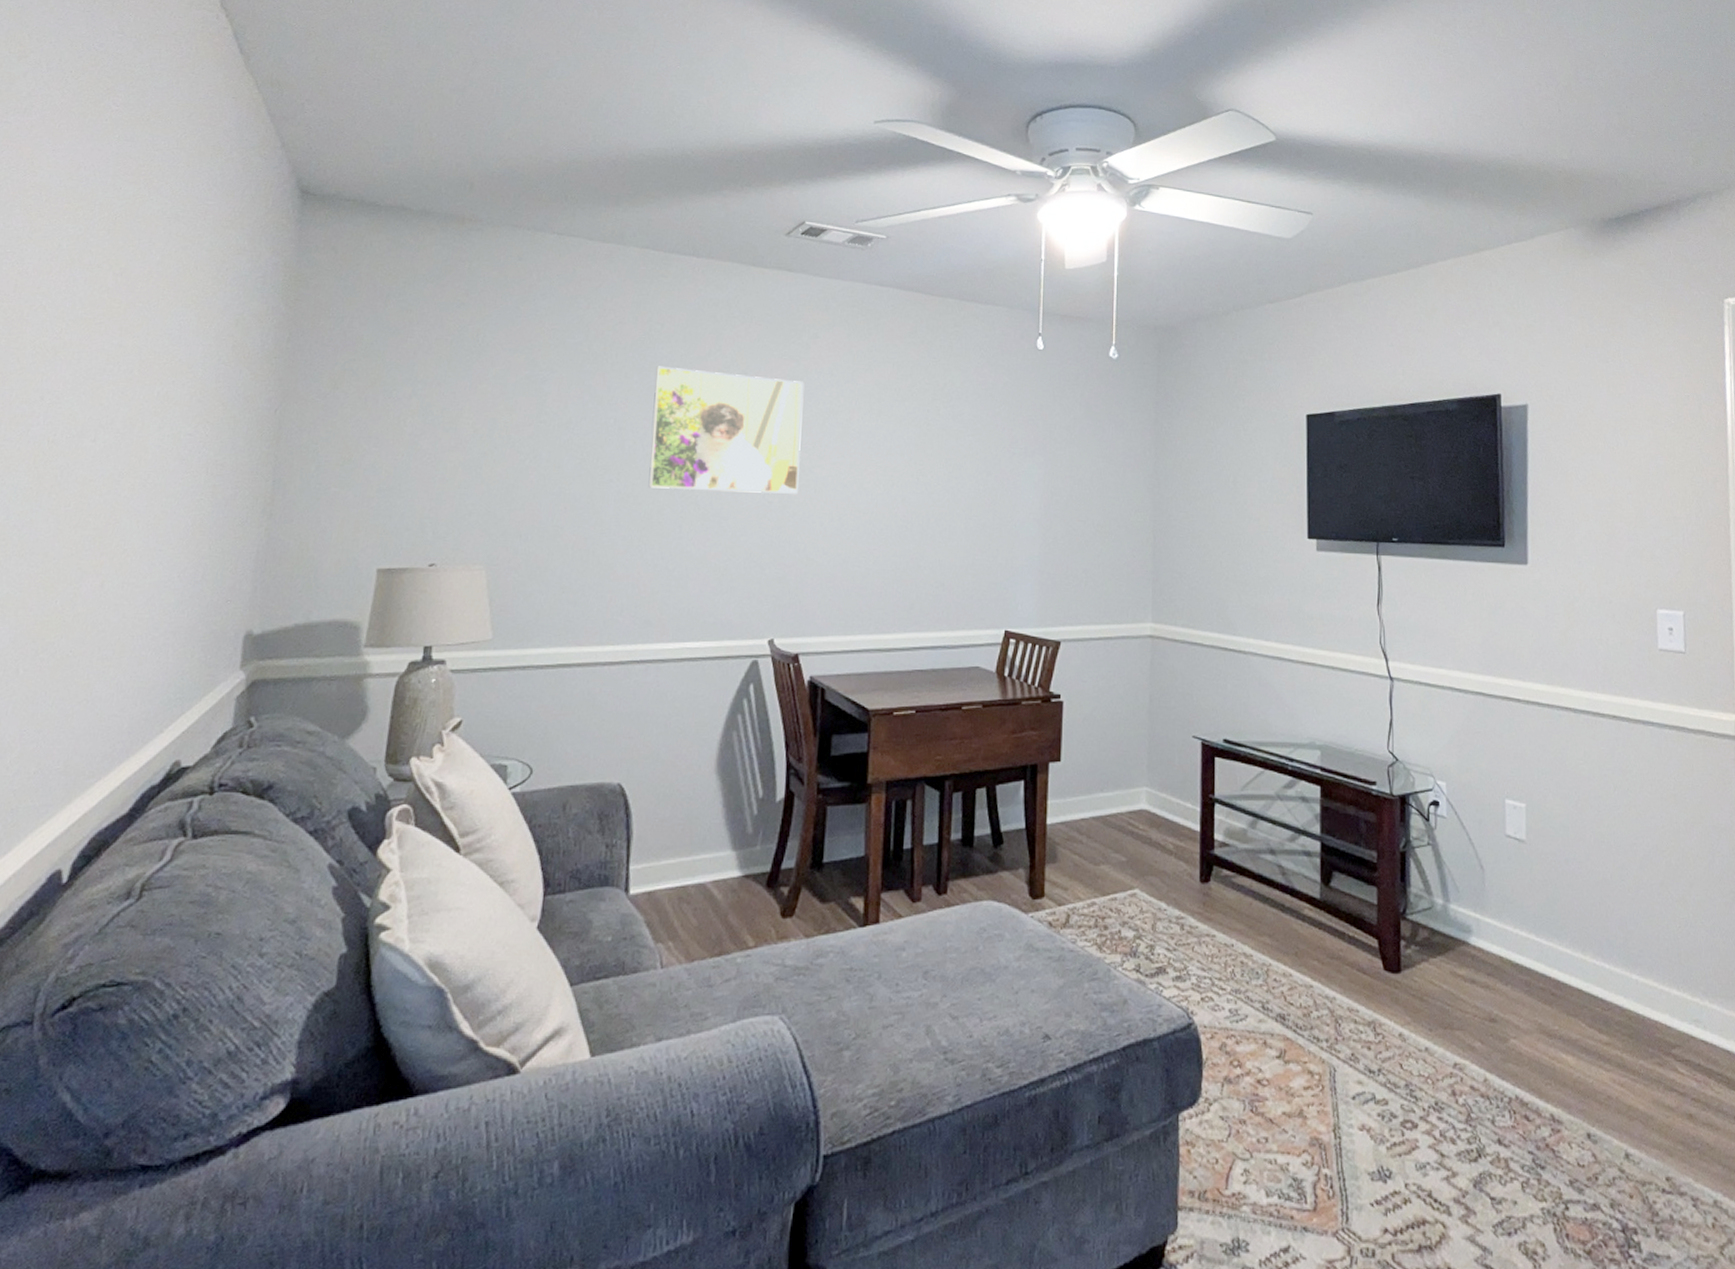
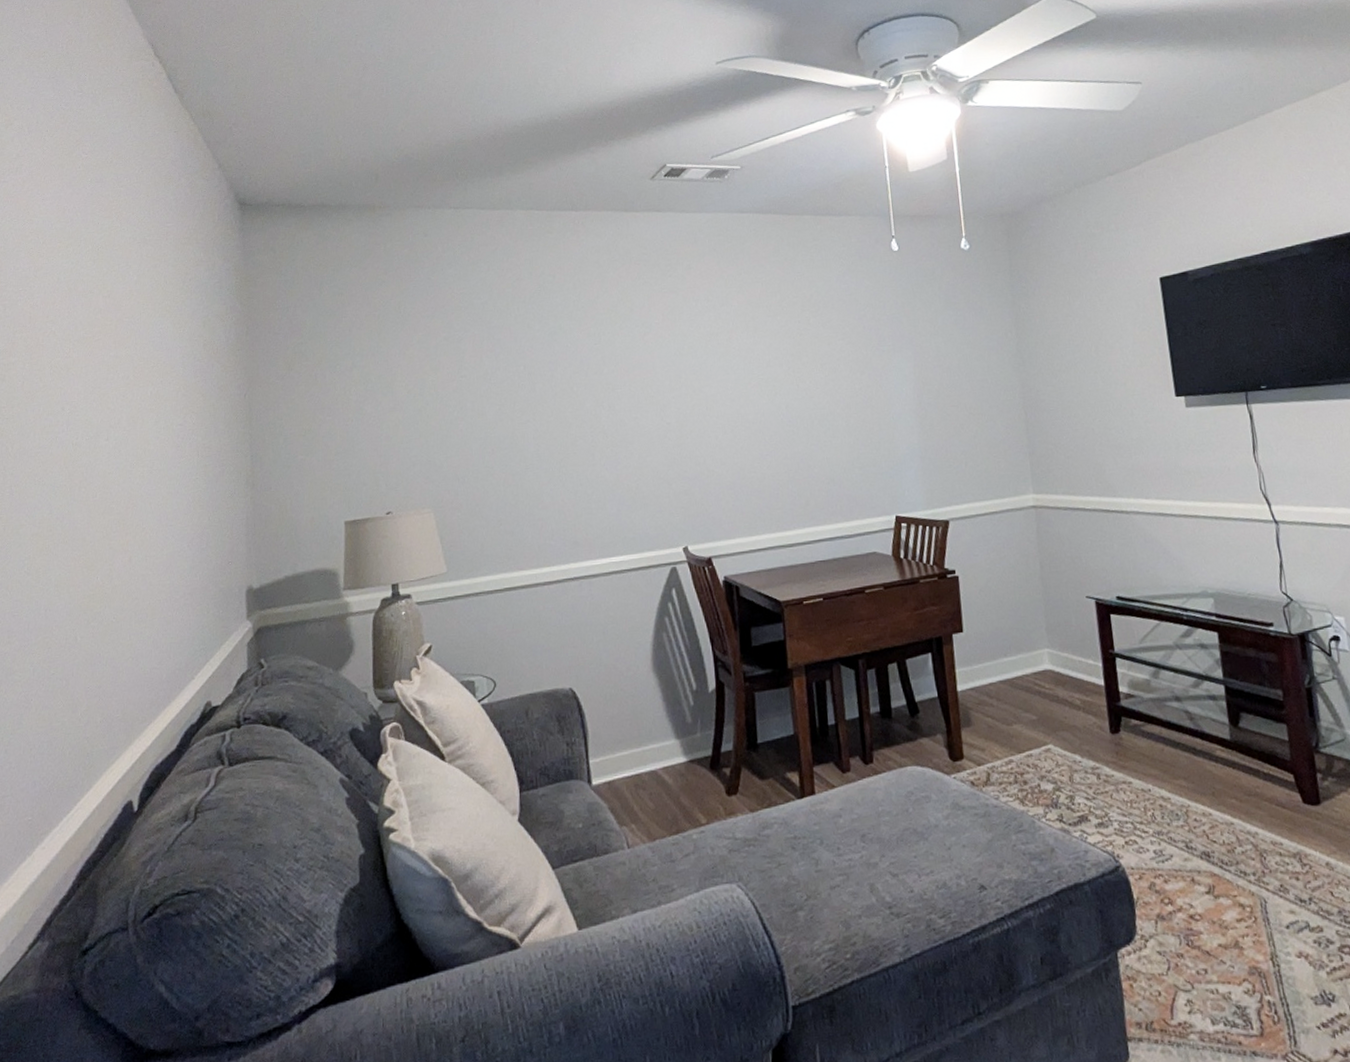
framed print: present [648,366,804,494] -> none [554,310,692,423]

